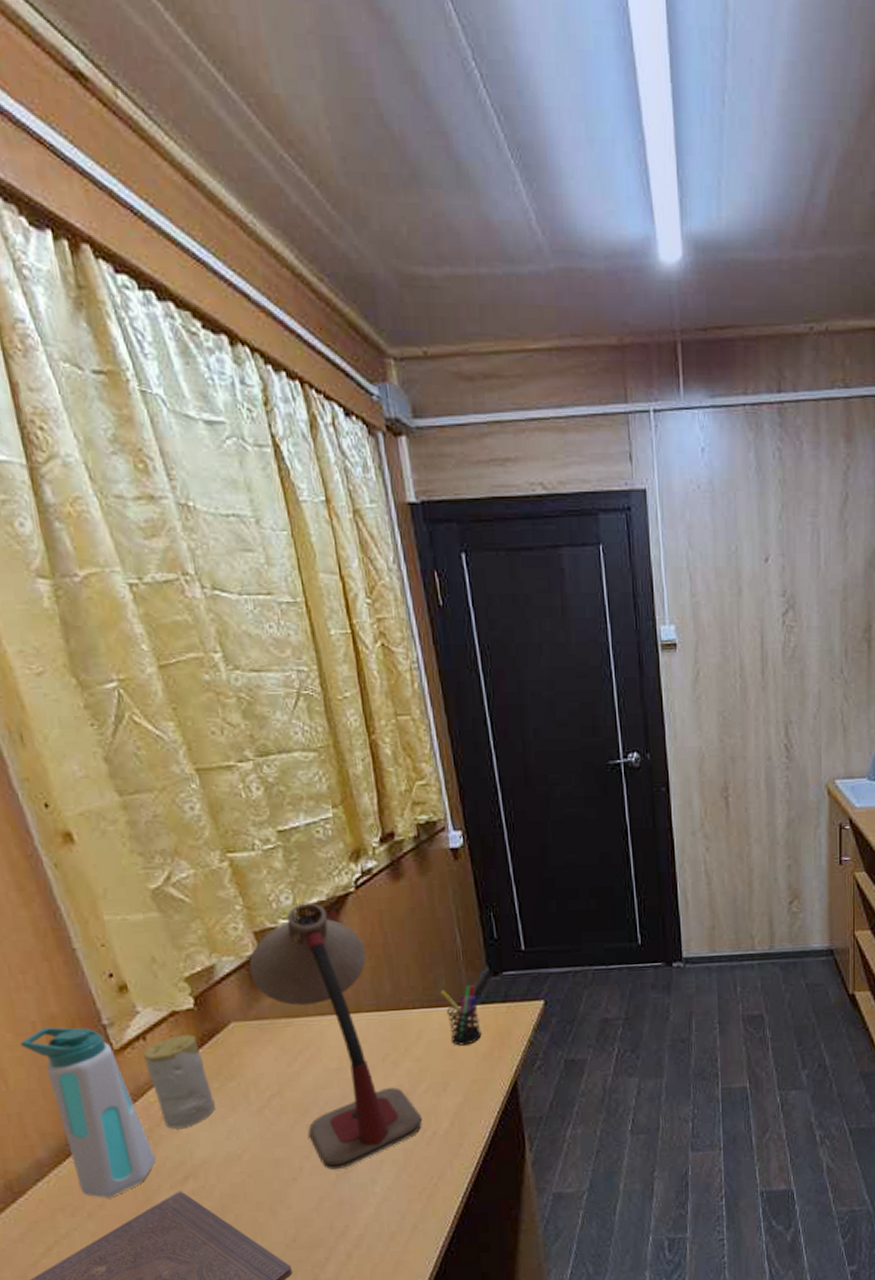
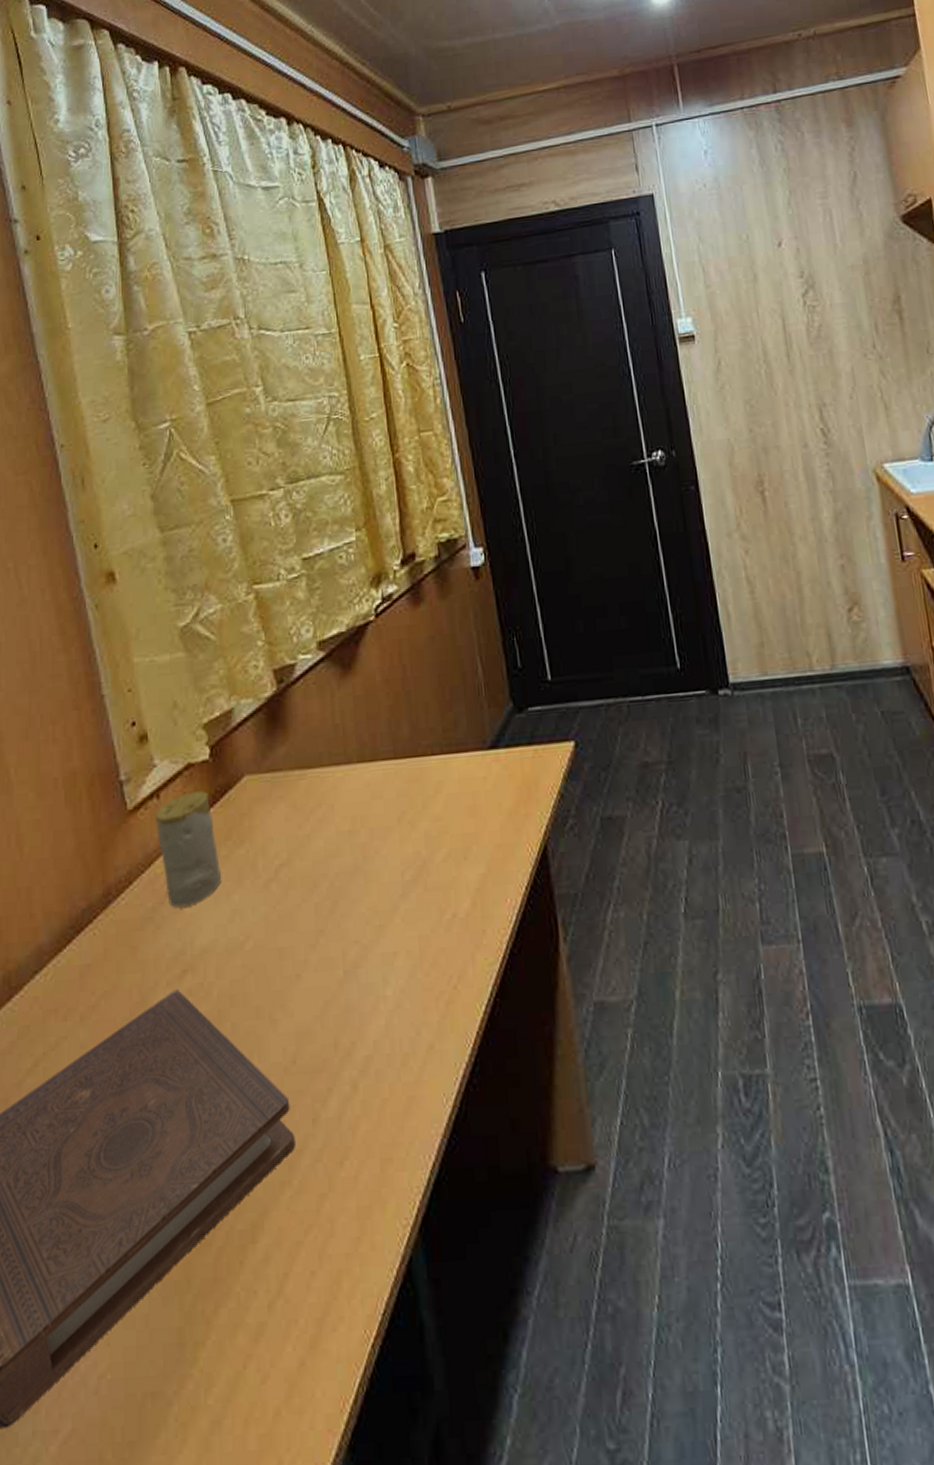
water bottle: present [20,1027,157,1198] -> none [41,784,156,996]
desk lamp: present [249,902,423,1170] -> none [266,634,441,964]
pen holder: present [440,985,482,1046] -> none [461,724,506,800]

